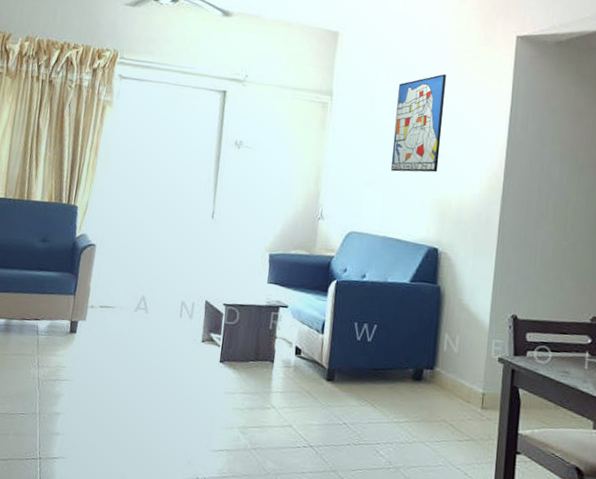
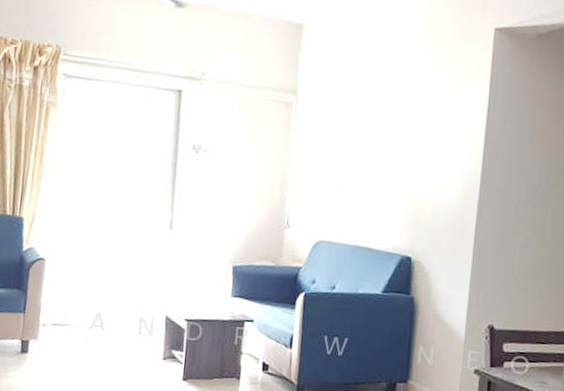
wall art: present [391,74,446,172] -> none [361,70,419,177]

